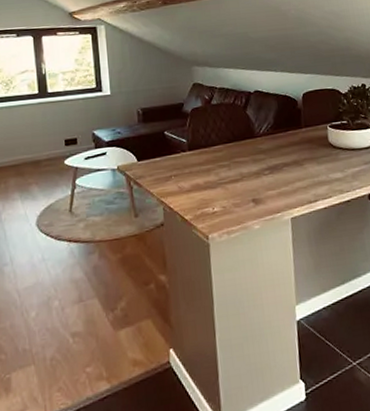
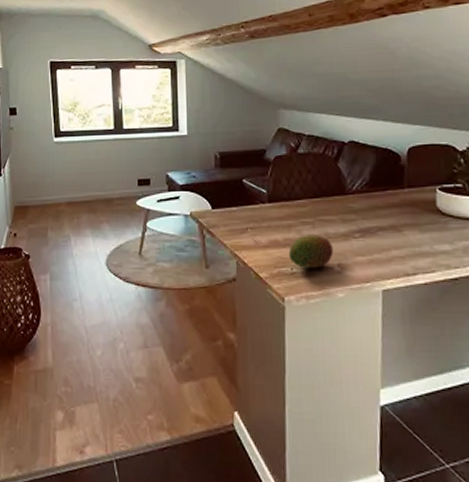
fruit: none [209,175,248,207] -> present [288,234,334,268]

